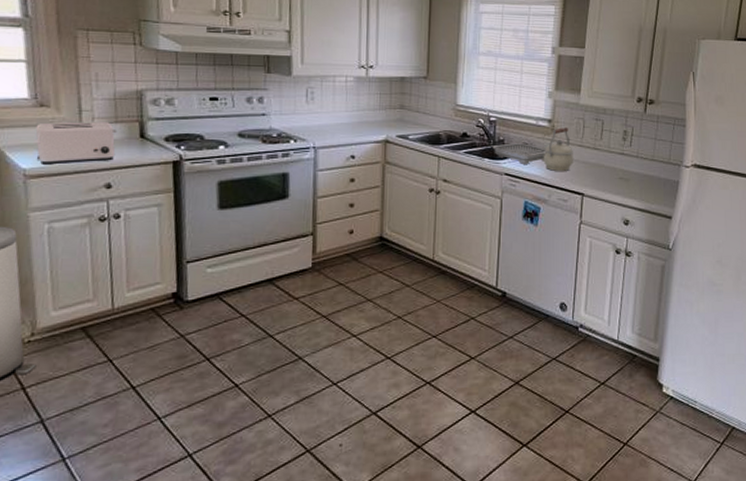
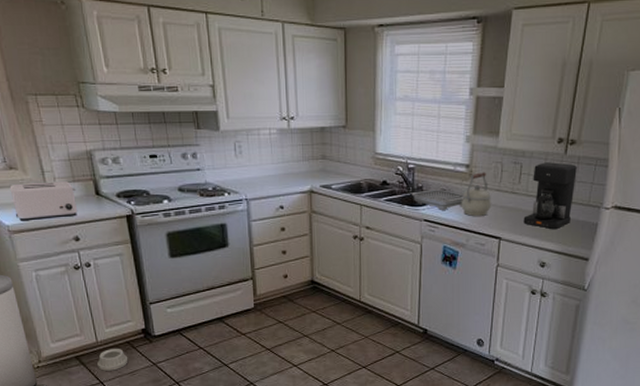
pet bowl: none [108,317,150,345] -> present [97,349,129,371]
coffee maker: none [606,120,656,187] -> present [523,162,577,230]

